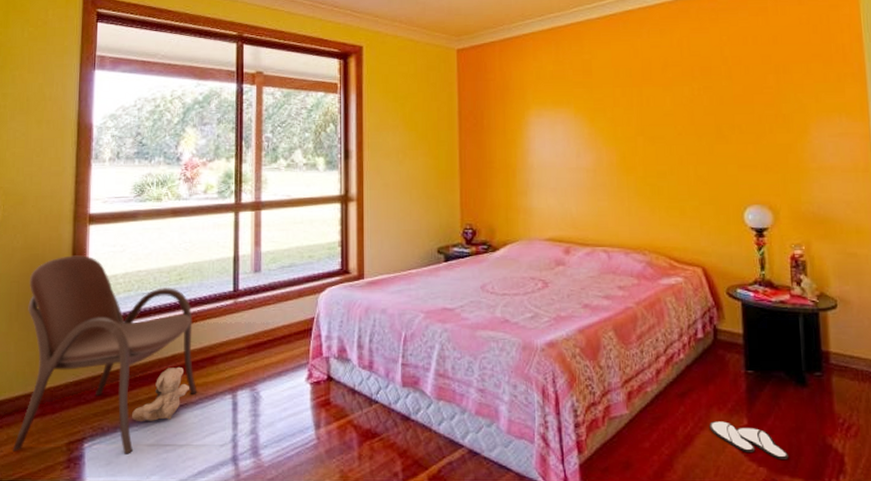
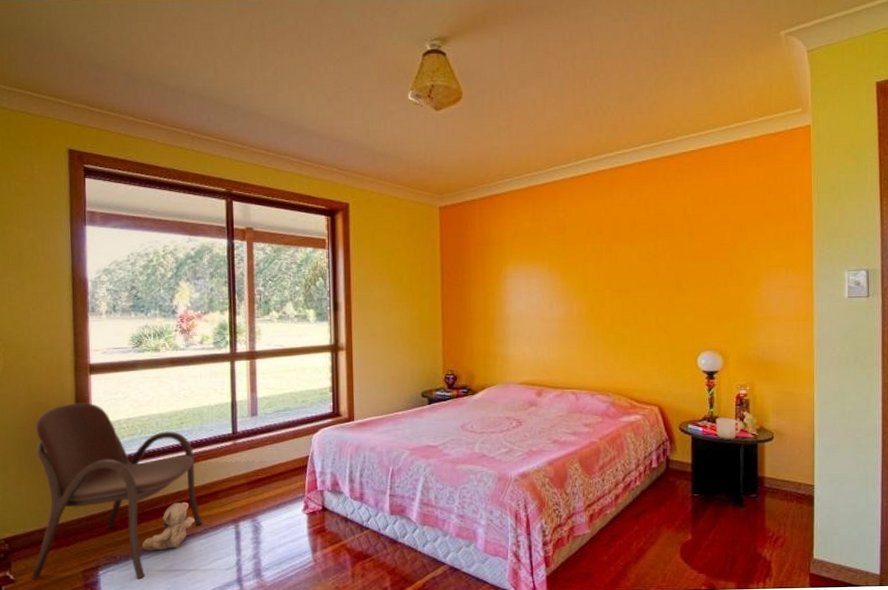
slippers: present [709,421,788,459] -> none [659,537,724,567]
mug: none [768,281,799,306] -> present [715,417,741,439]

